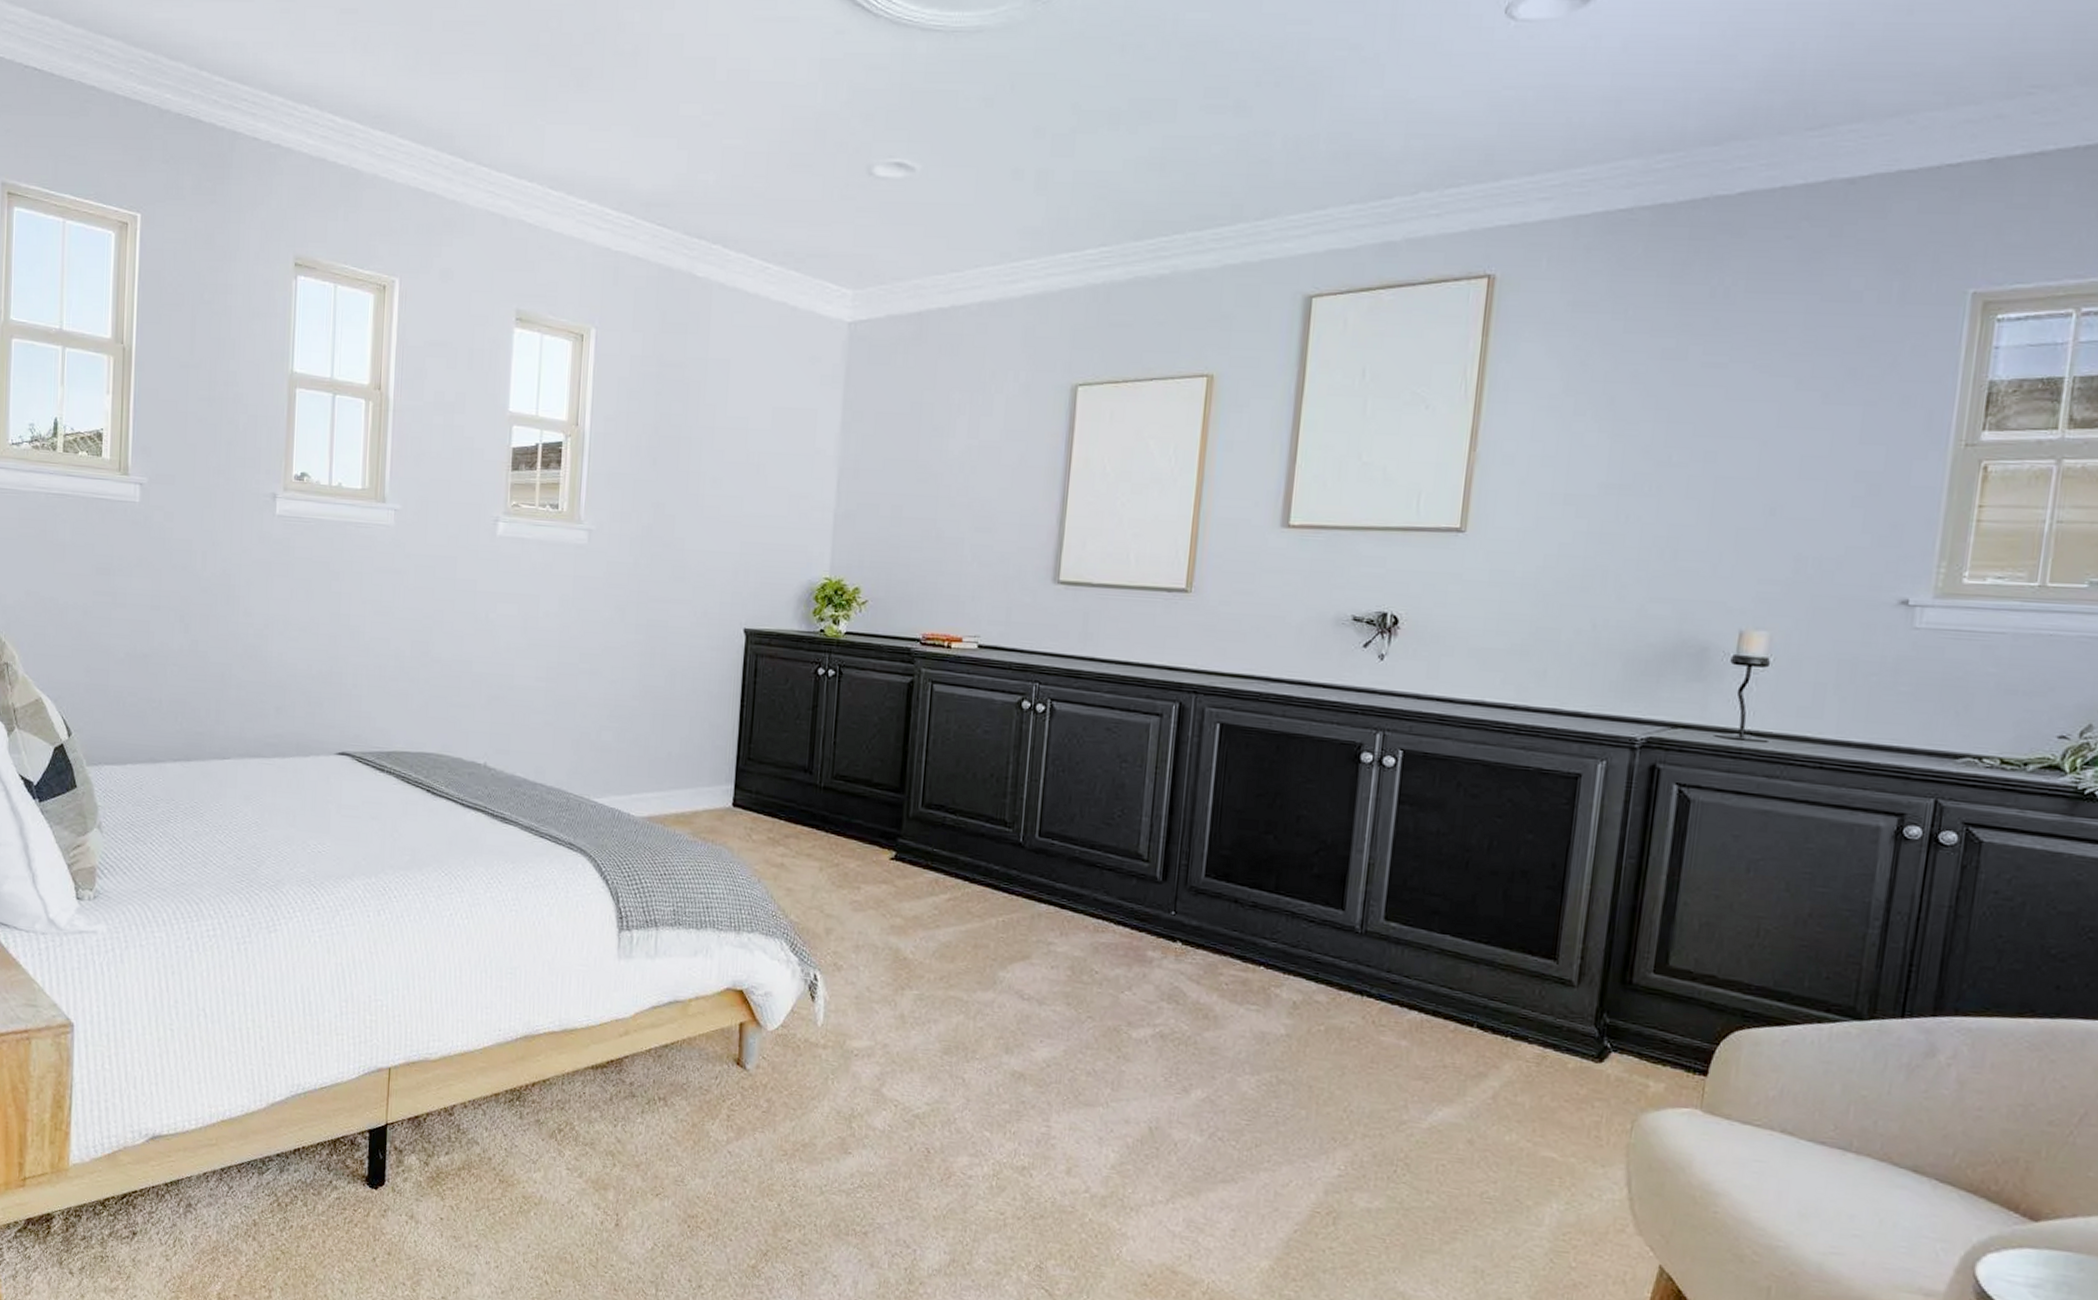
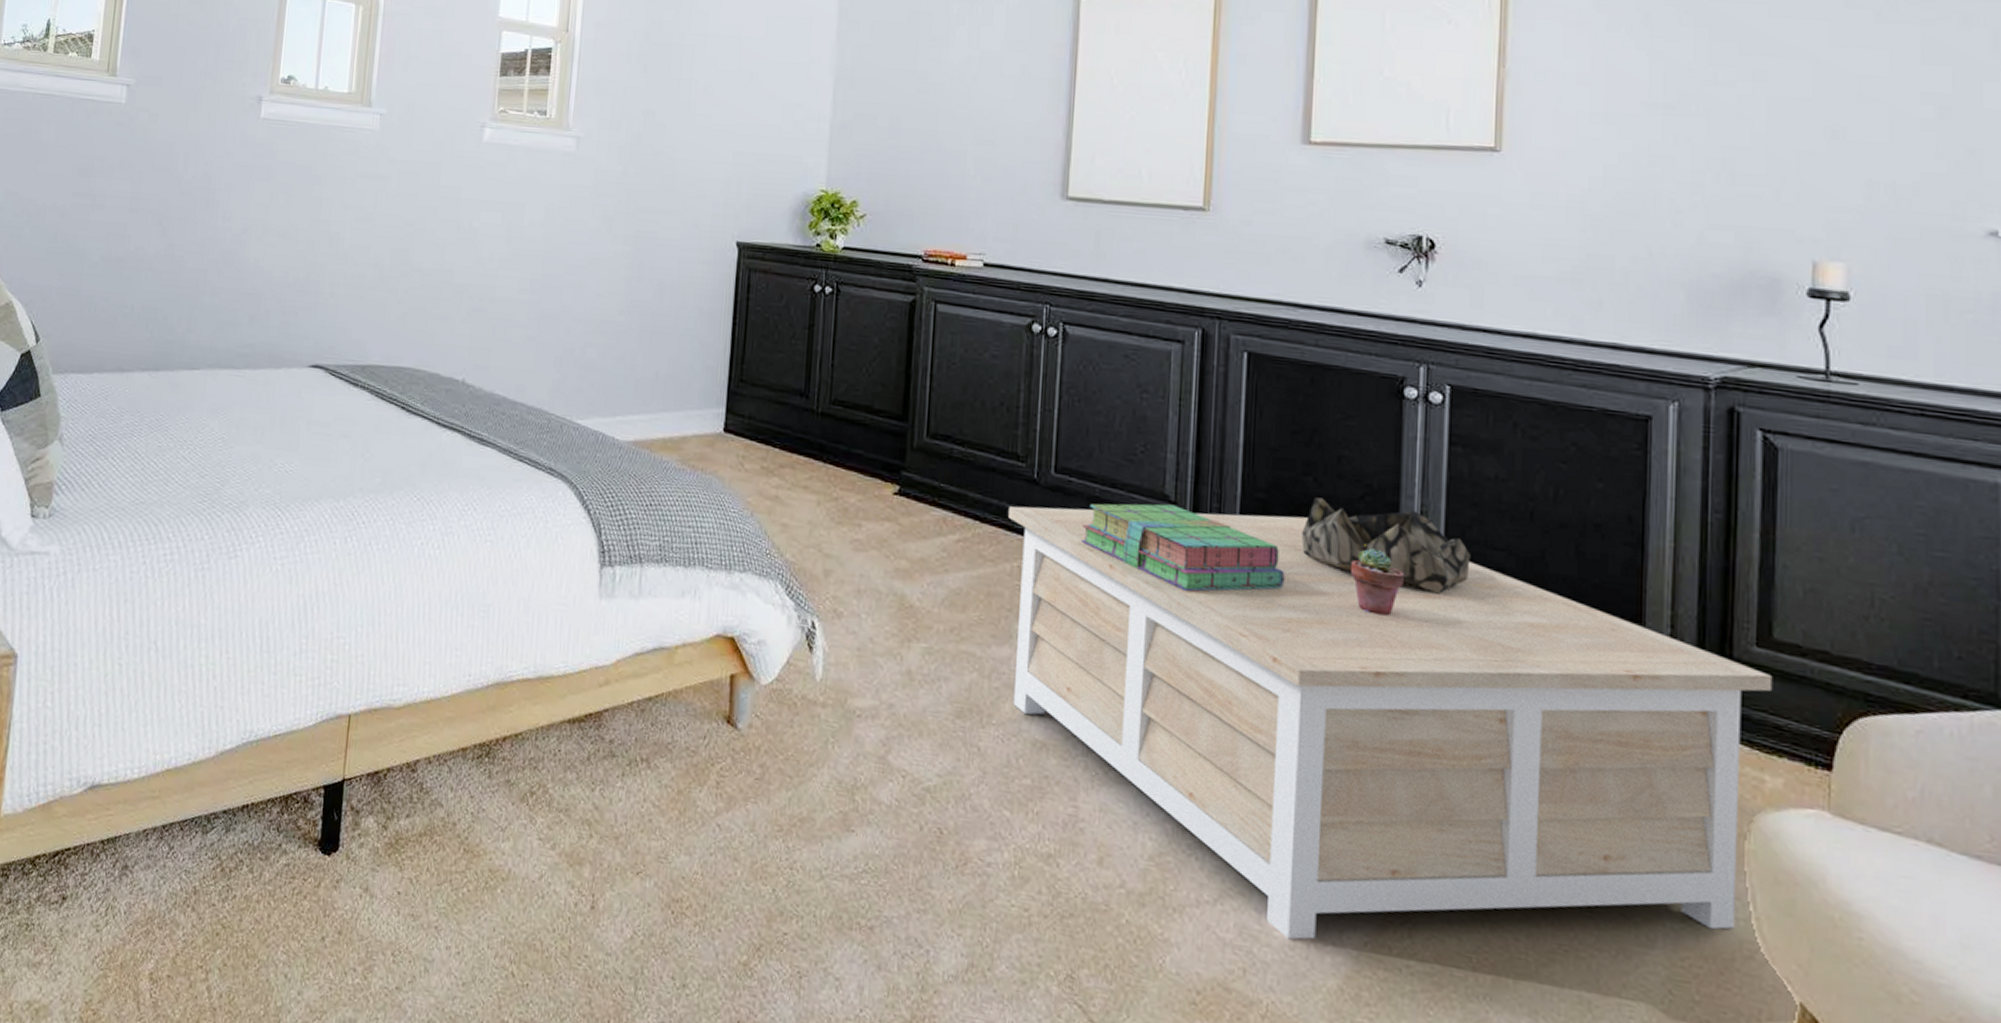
coffee table: none [995,867,1665,1230] -> present [1008,506,1773,940]
stack of books: none [1061,862,1244,939] -> present [1082,503,1285,592]
decorative bowl: none [1260,853,1410,936] -> present [1302,497,1471,594]
potted succulent: none [1302,896,1350,956] -> present [1351,548,1404,616]

